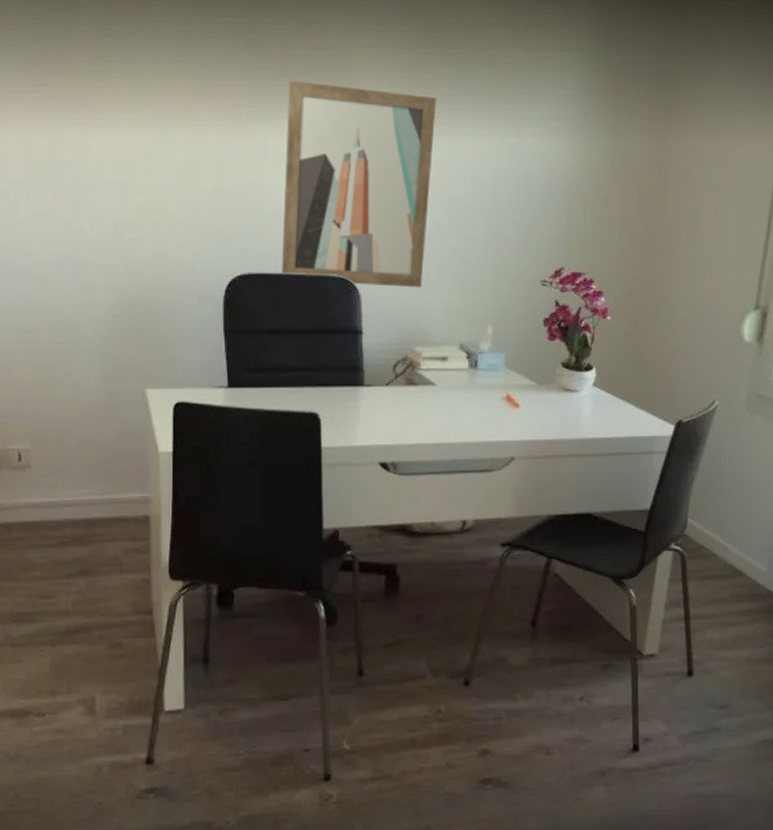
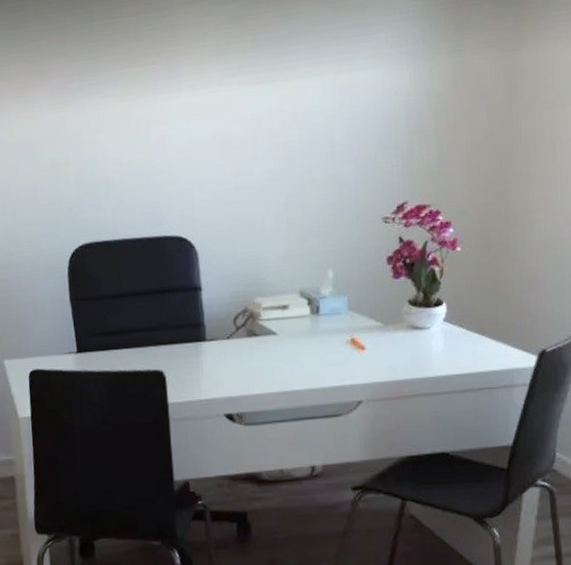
wall art: present [281,80,436,288] -> none [116,43,264,242]

